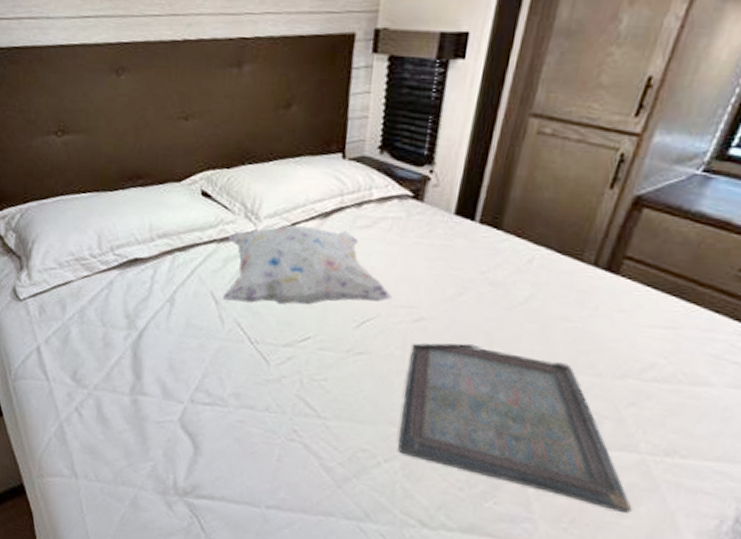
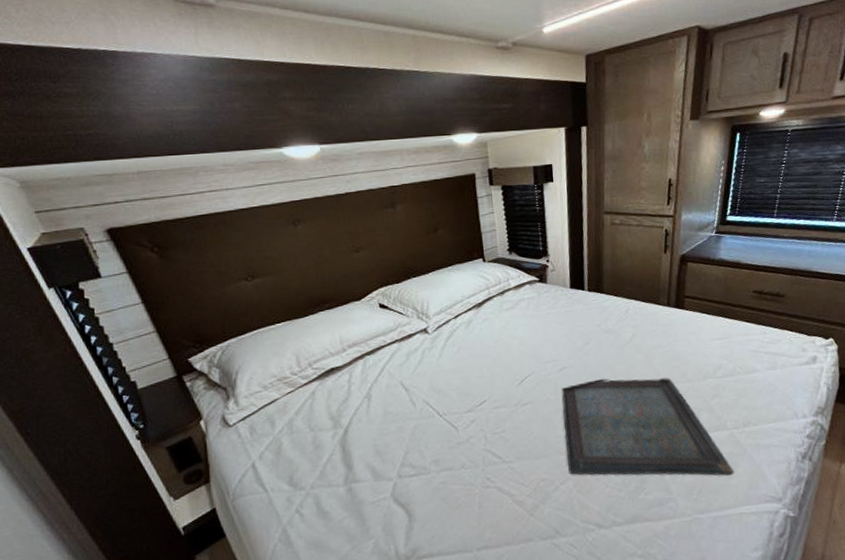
decorative pillow: present [223,225,393,305] -> none [406,314,540,386]

